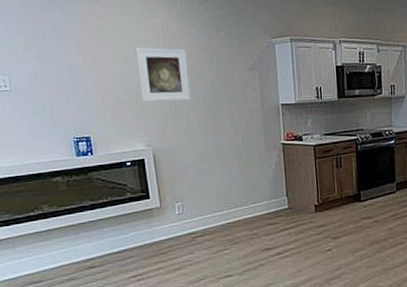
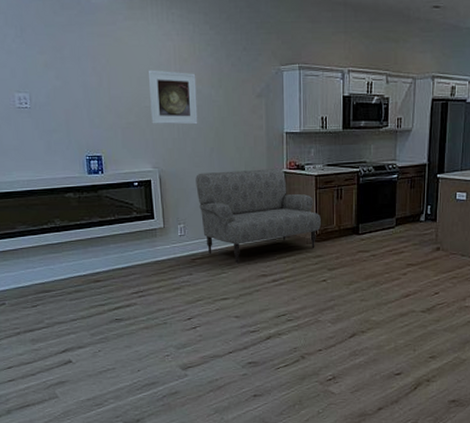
sofa: none [191,140,323,239] -> present [195,169,321,264]

